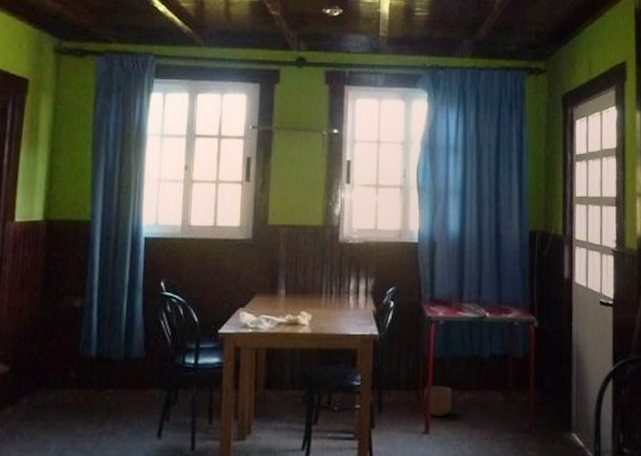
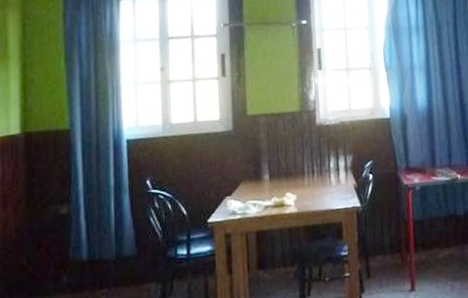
planter: present [424,386,453,417] -> none [407,246,434,275]

